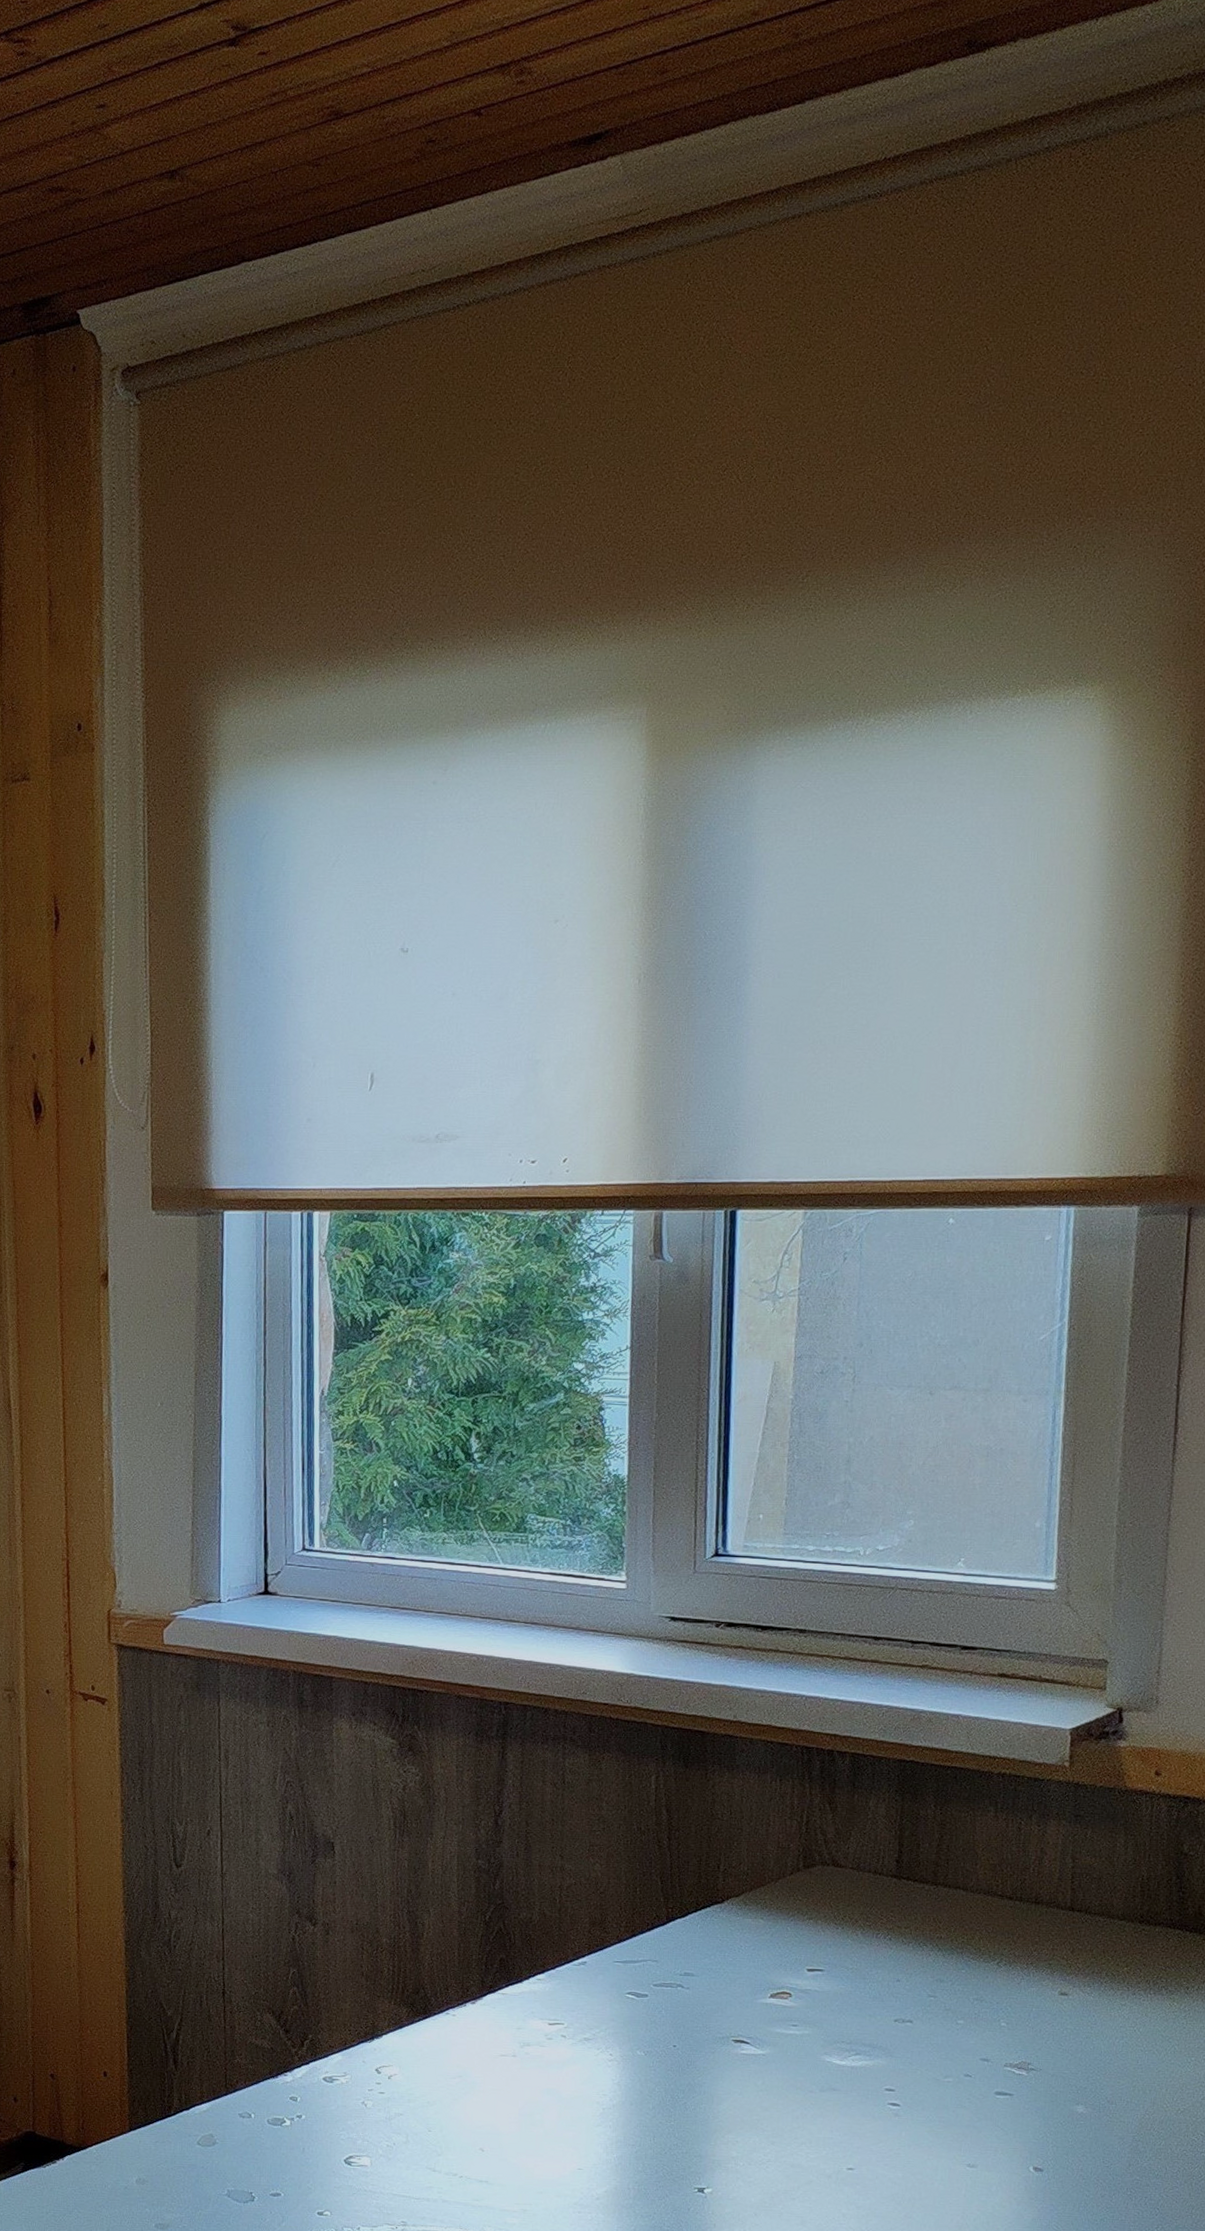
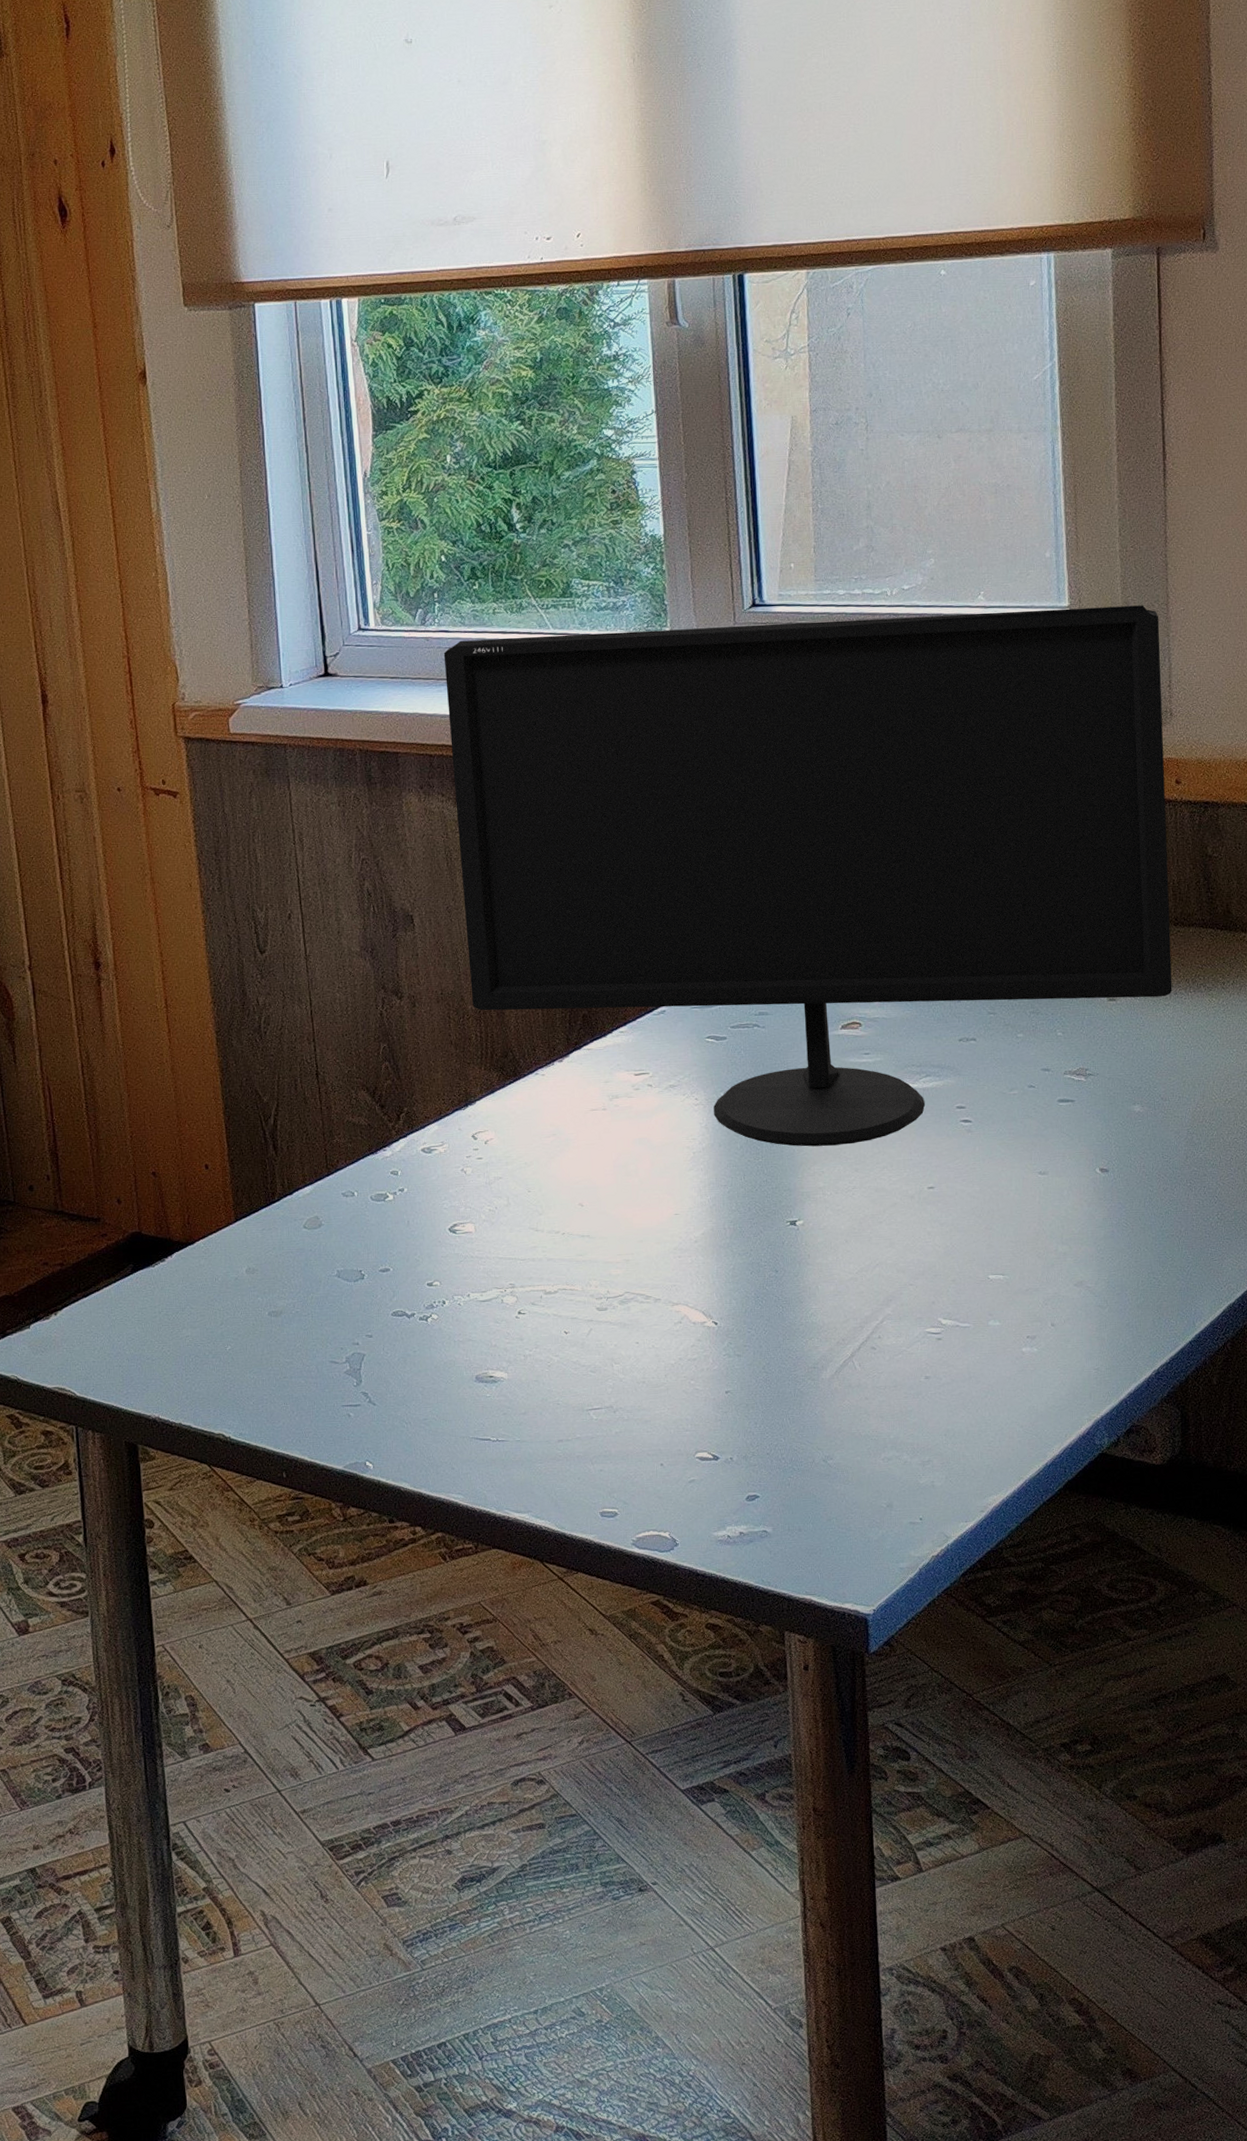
computer monitor: none [387,1569,1154,2116] -> present [443,605,1172,1147]

